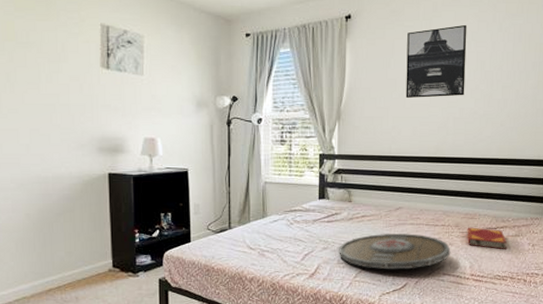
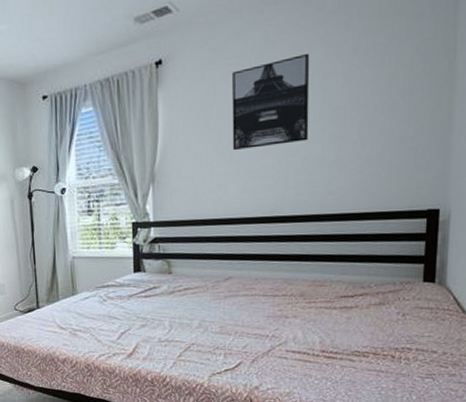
serving tray: present [339,234,451,270] -> none [159,306,295,348]
hardback book: present [467,227,508,250] -> none [315,296,369,321]

